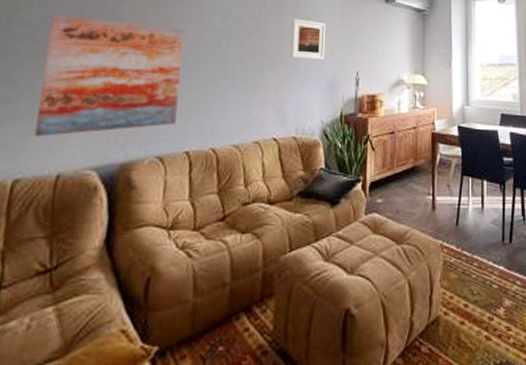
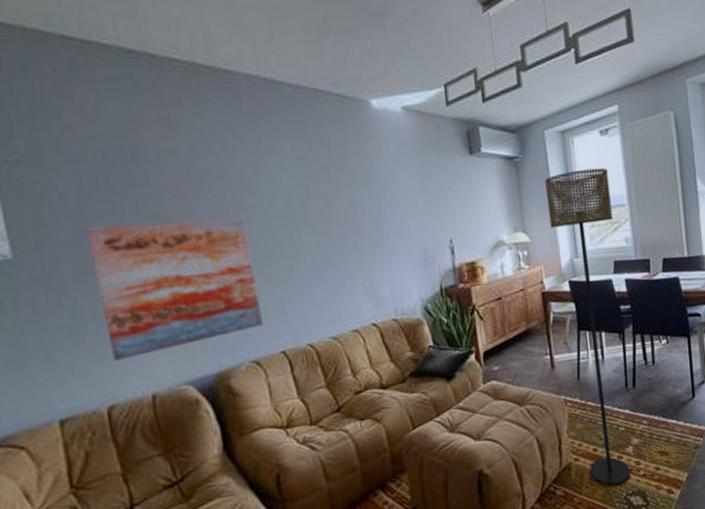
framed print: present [290,19,326,61] -> none [366,188,412,235]
floor lamp: none [447,28,504,351] -> present [545,167,631,485]

